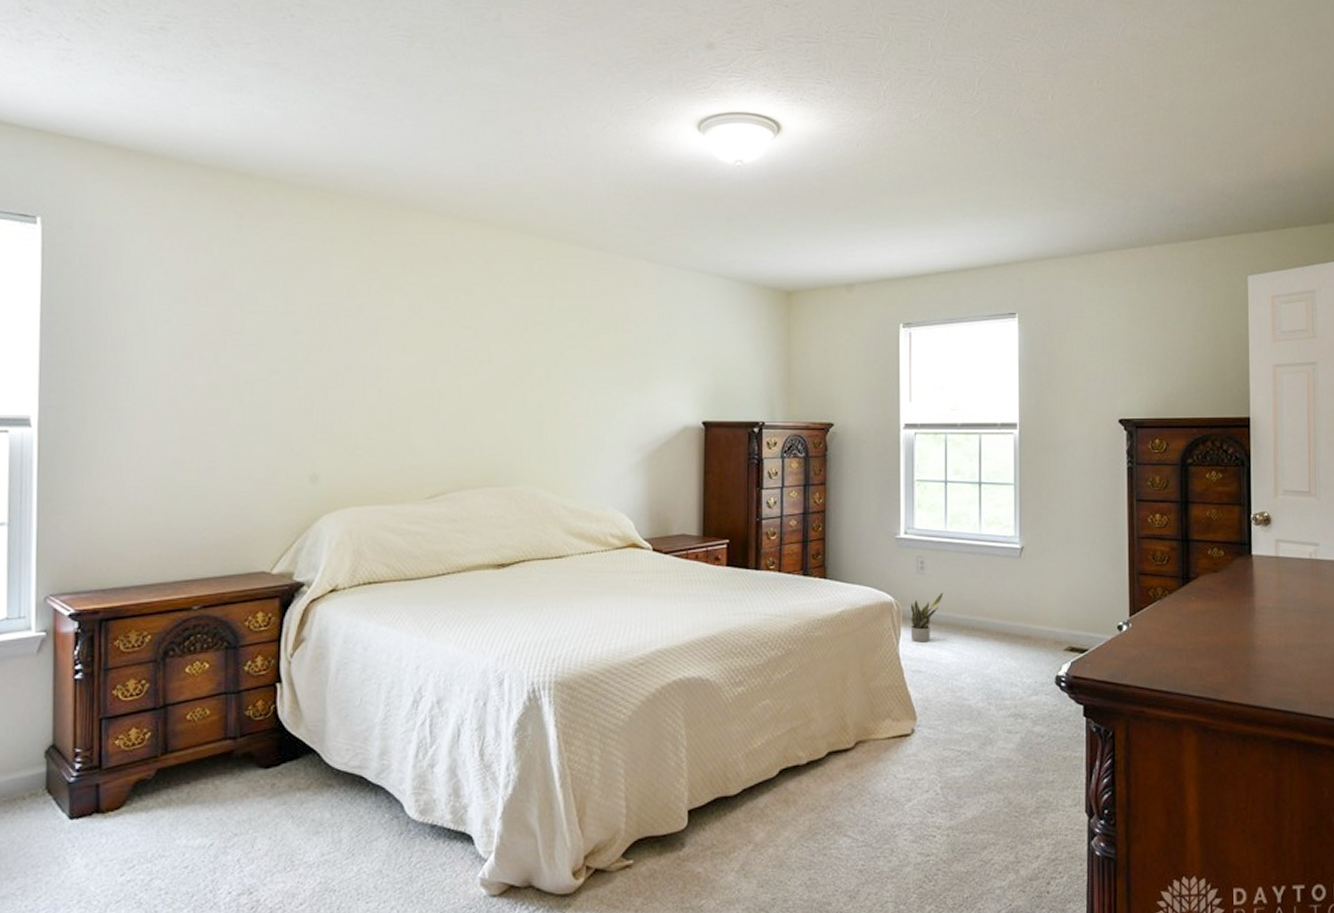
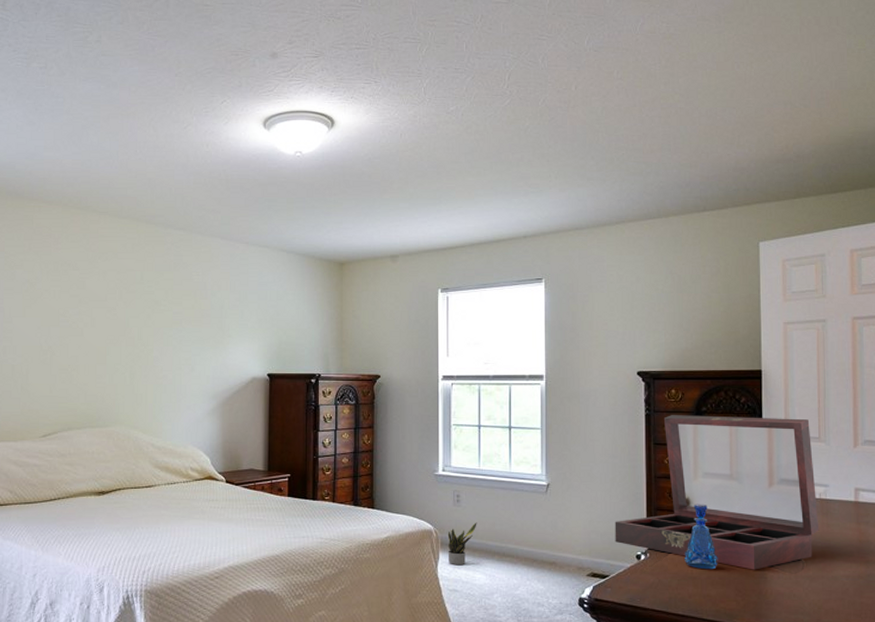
jewelry box: none [1094,468,1310,639] -> present [615,415,819,570]
perfume bottle: none [1169,566,1205,640] -> present [684,503,718,570]

